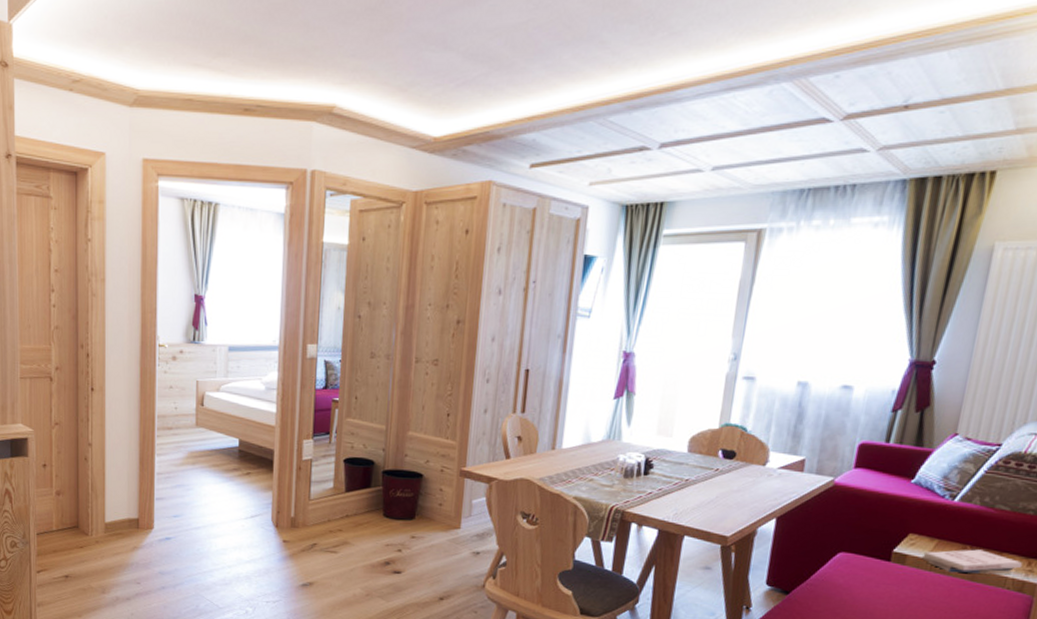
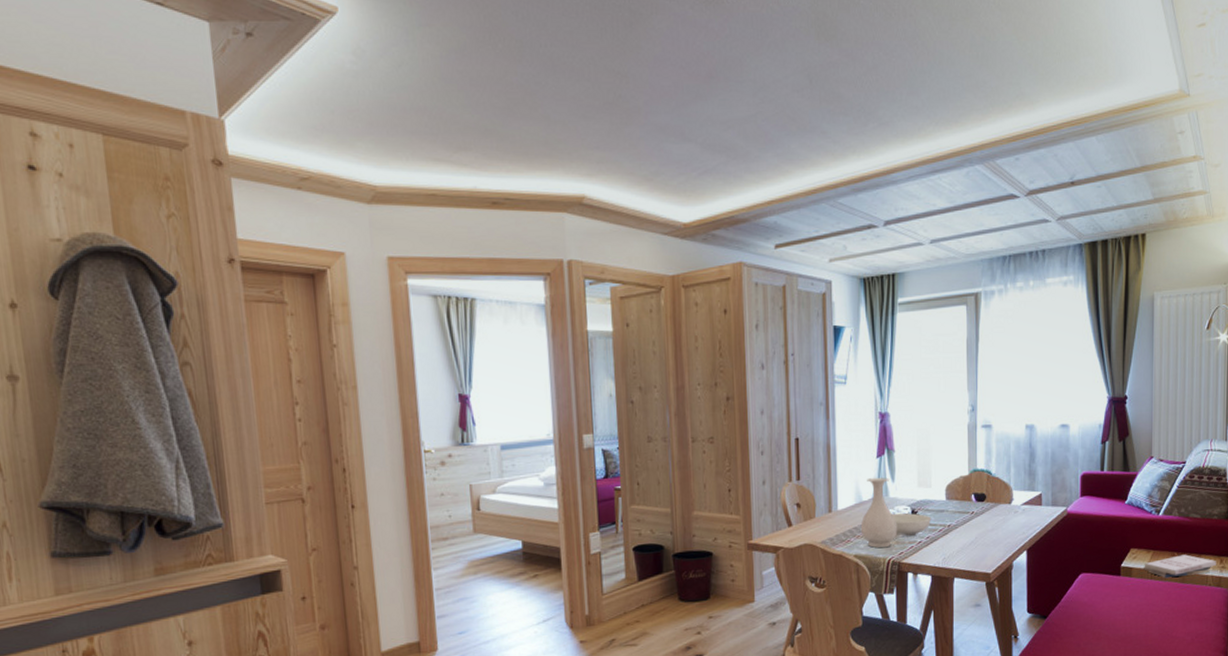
vase: none [584,419,627,494] -> present [860,477,898,549]
bowl: none [622,459,667,486] -> present [892,512,931,537]

